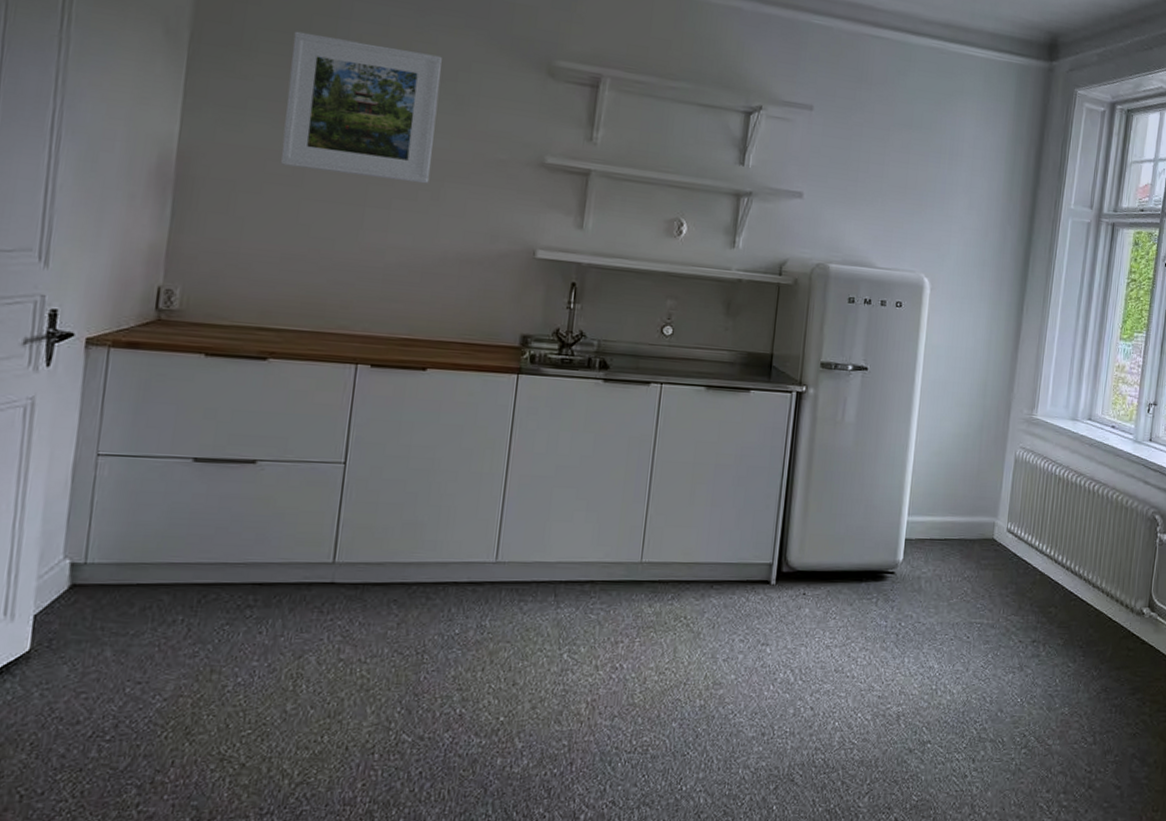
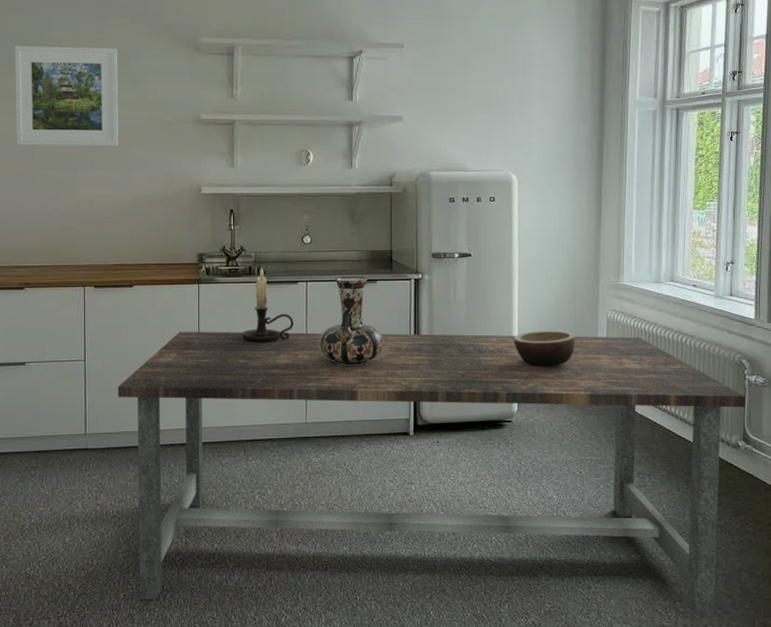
dining table: none [384,433,1155,811] -> present [118,331,746,616]
candle holder: none [568,359,640,458] -> present [242,266,295,343]
decorative vase: none [669,380,752,493] -> present [319,276,384,364]
bowl: none [906,465,978,509] -> present [514,330,576,366]

